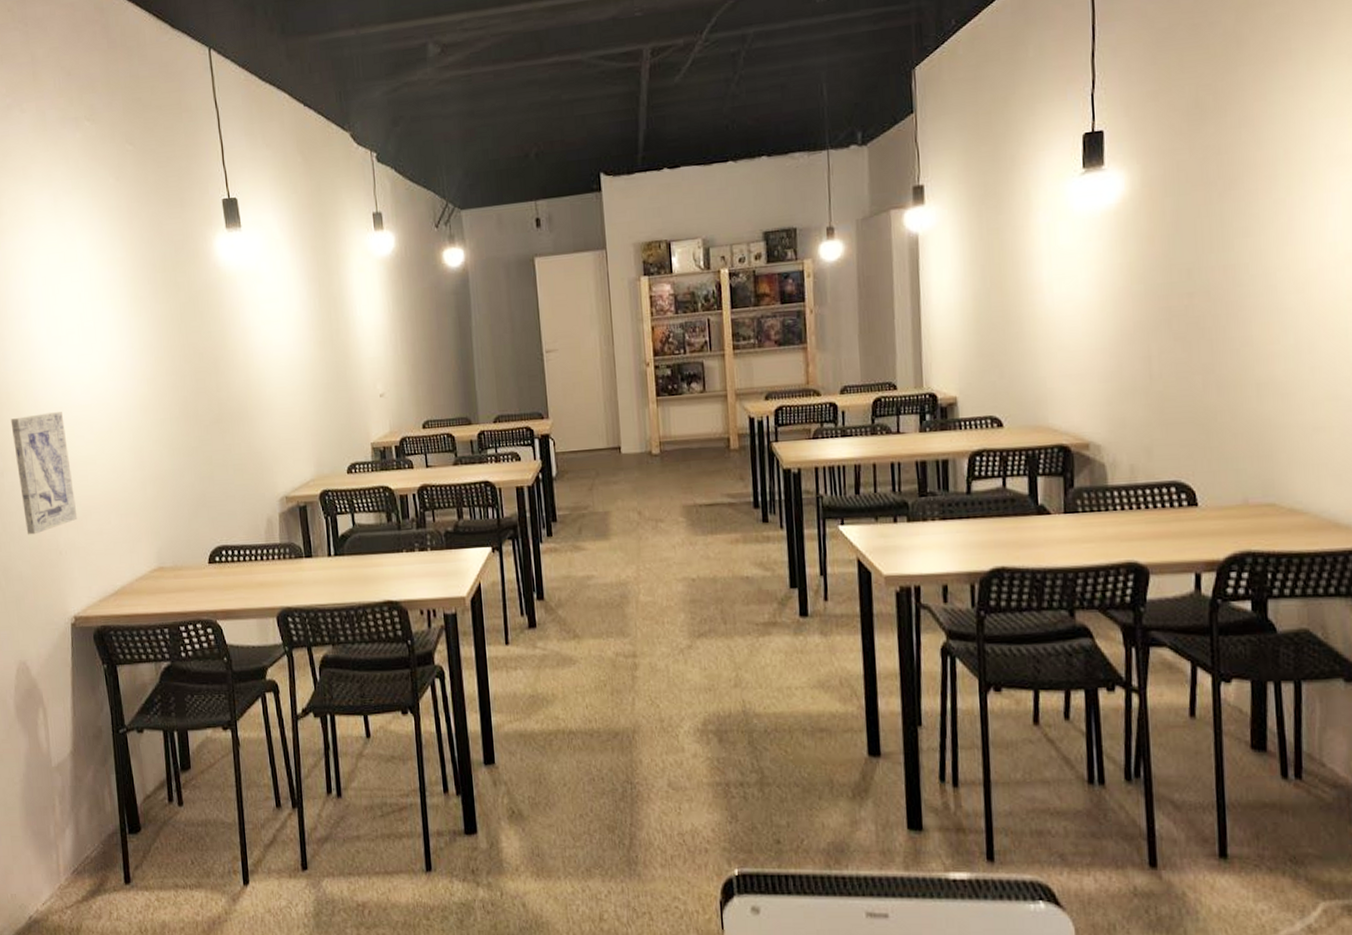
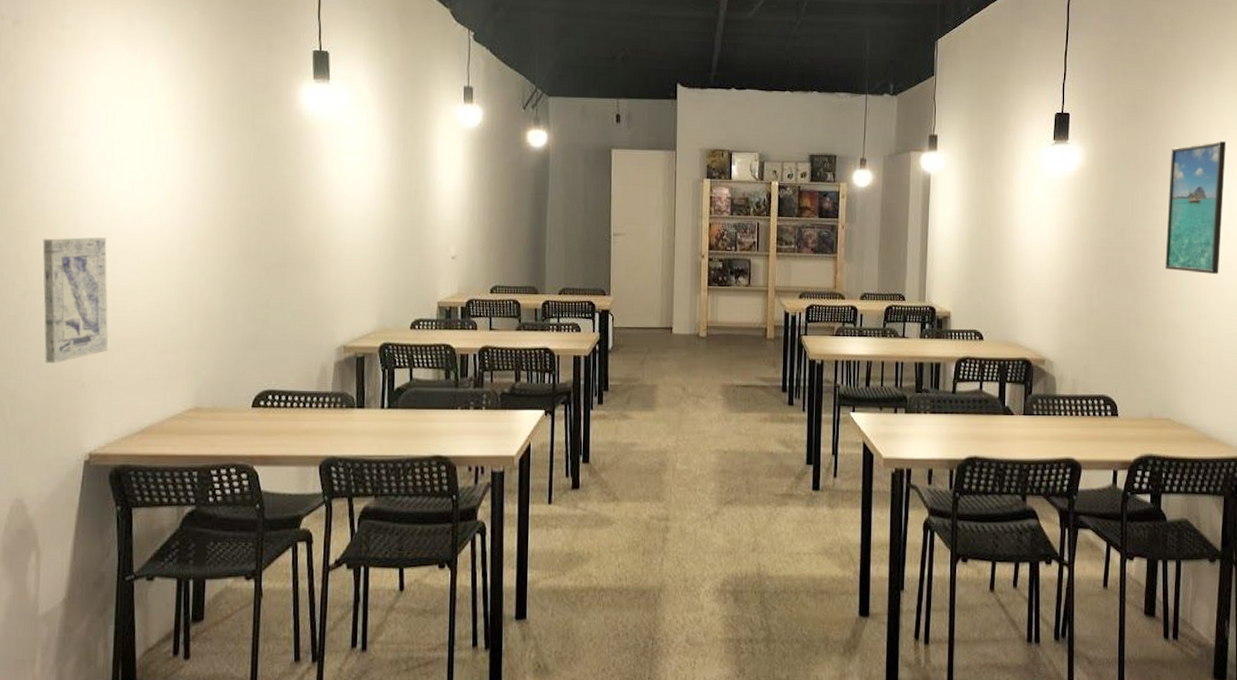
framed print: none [1255,133,1342,314] -> present [1165,141,1226,274]

